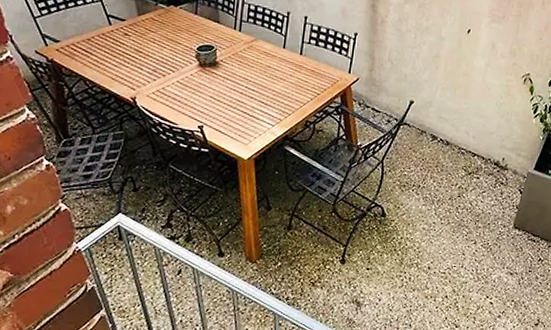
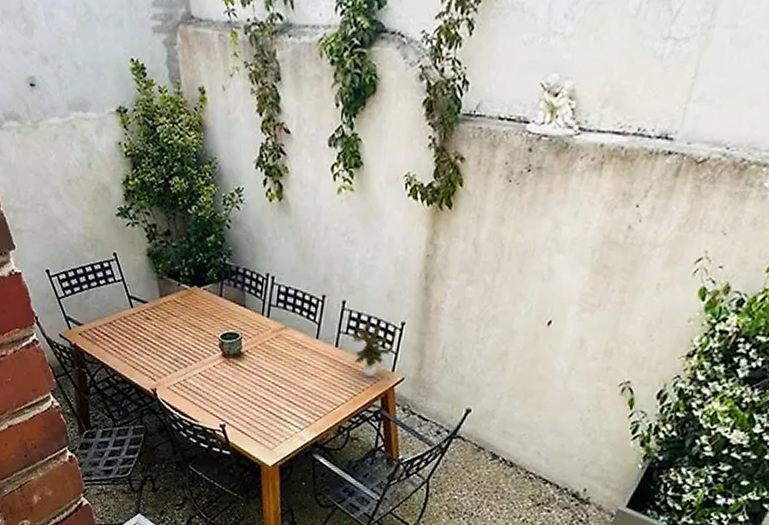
potted plant: none [313,33,347,78] -> present [351,321,391,377]

